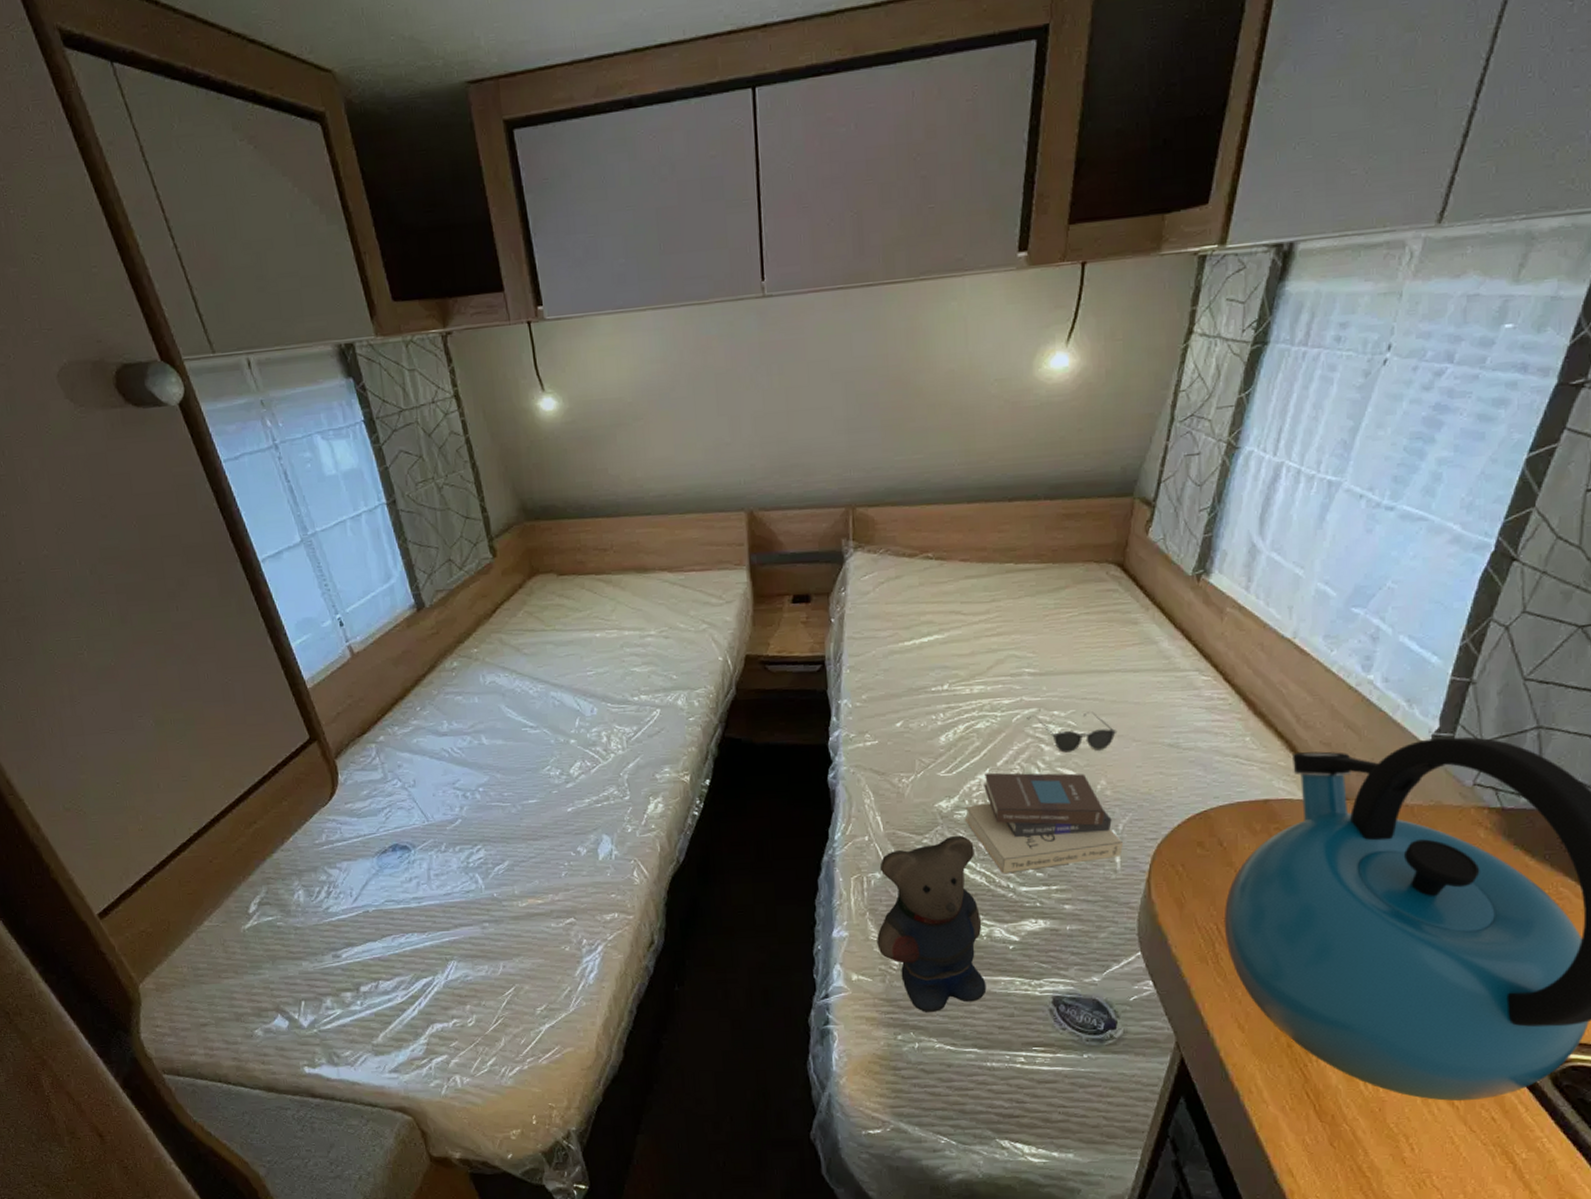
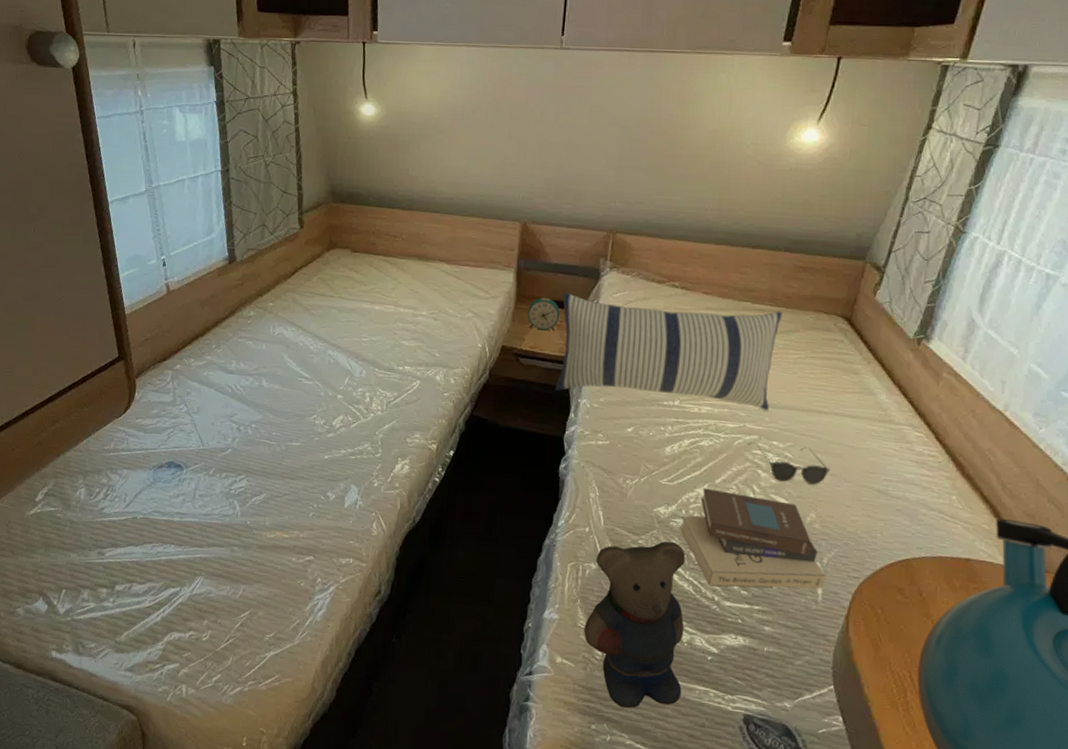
alarm clock: none [768,592,806,631] -> present [527,297,560,331]
pillow: none [805,568,1050,696] -> present [555,292,783,411]

